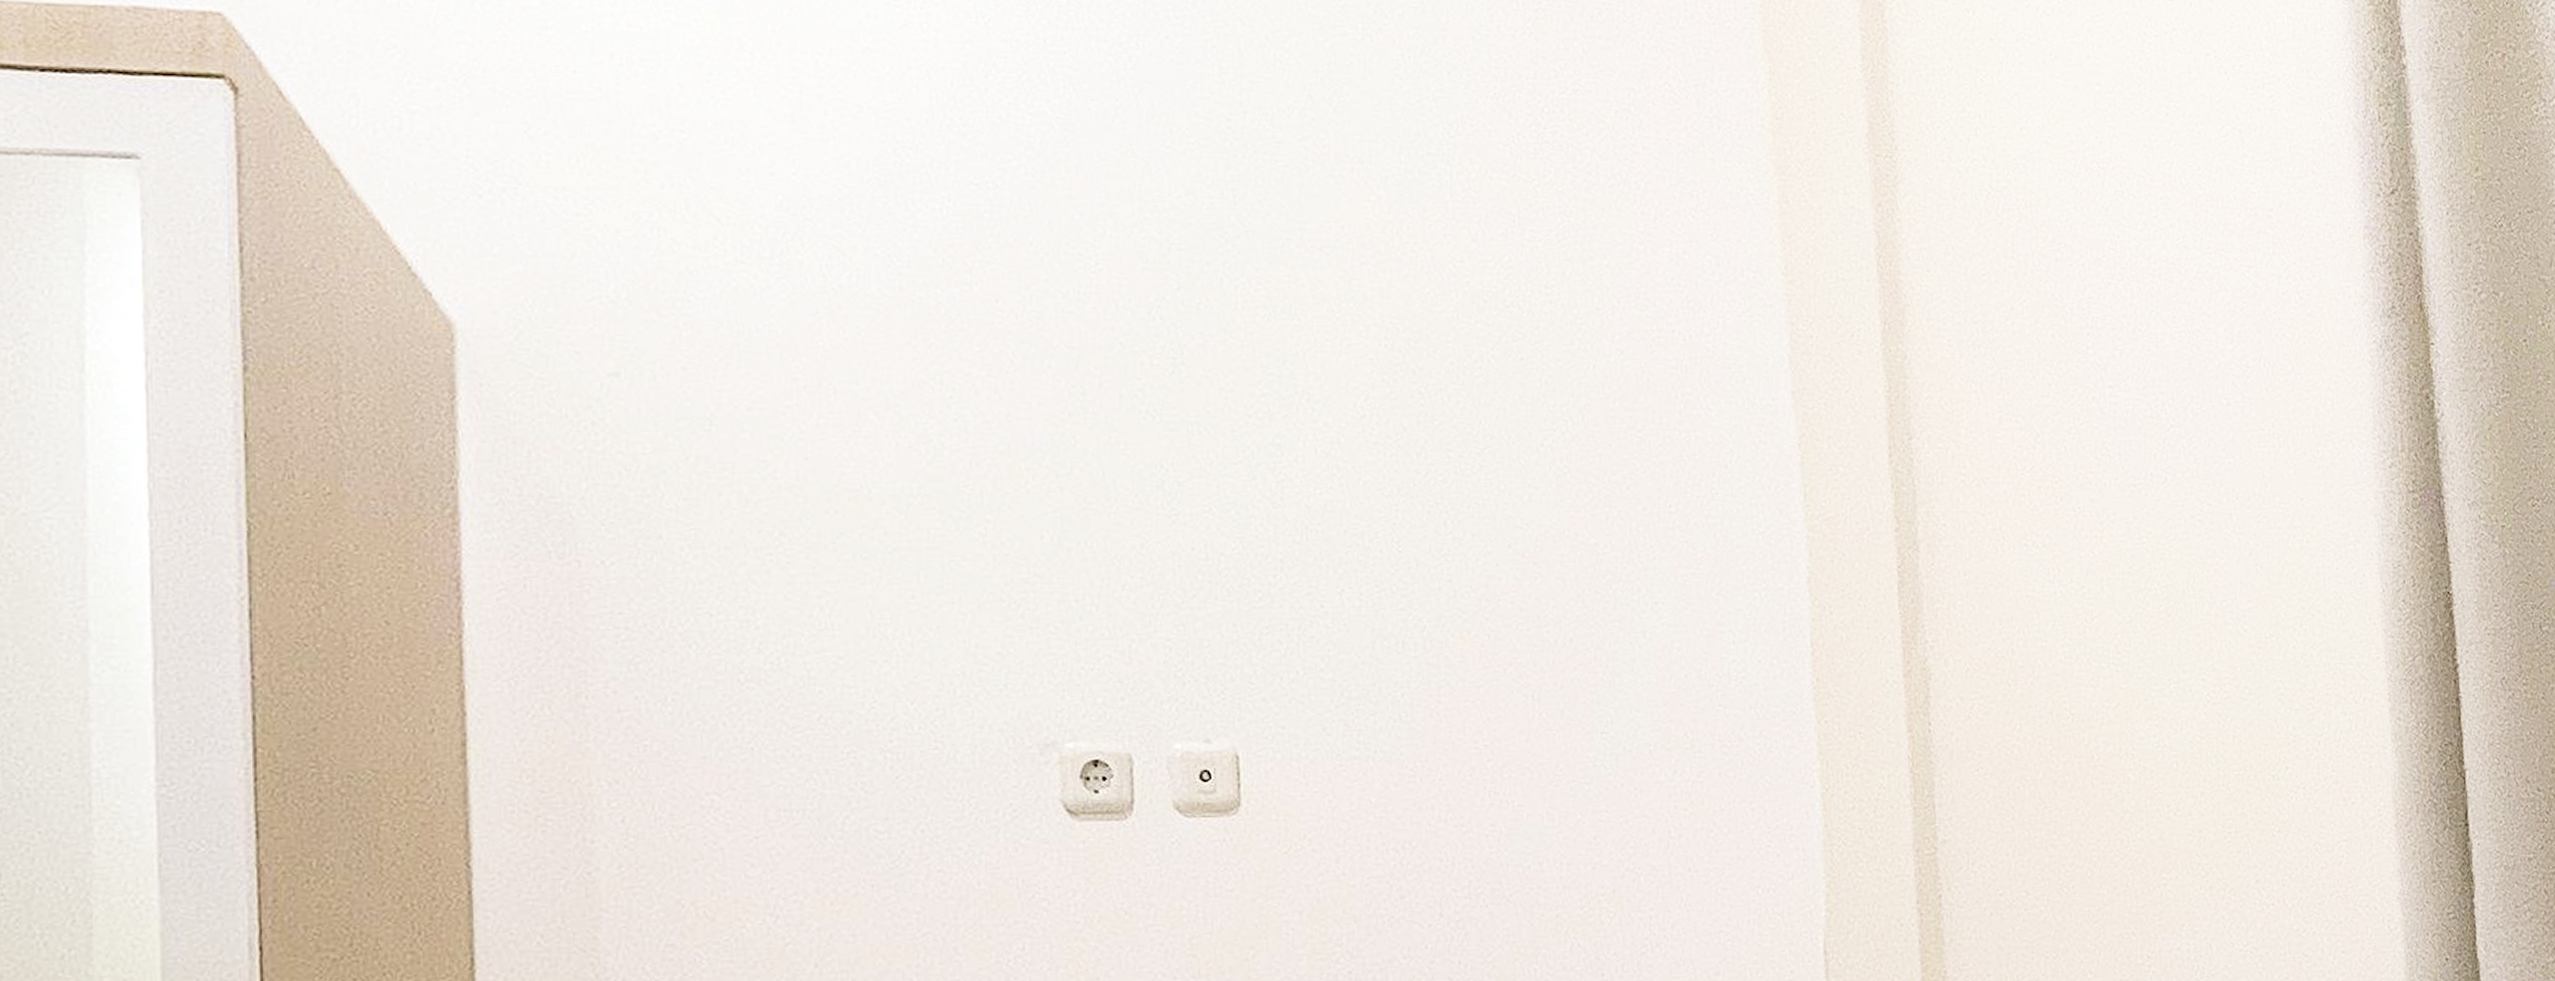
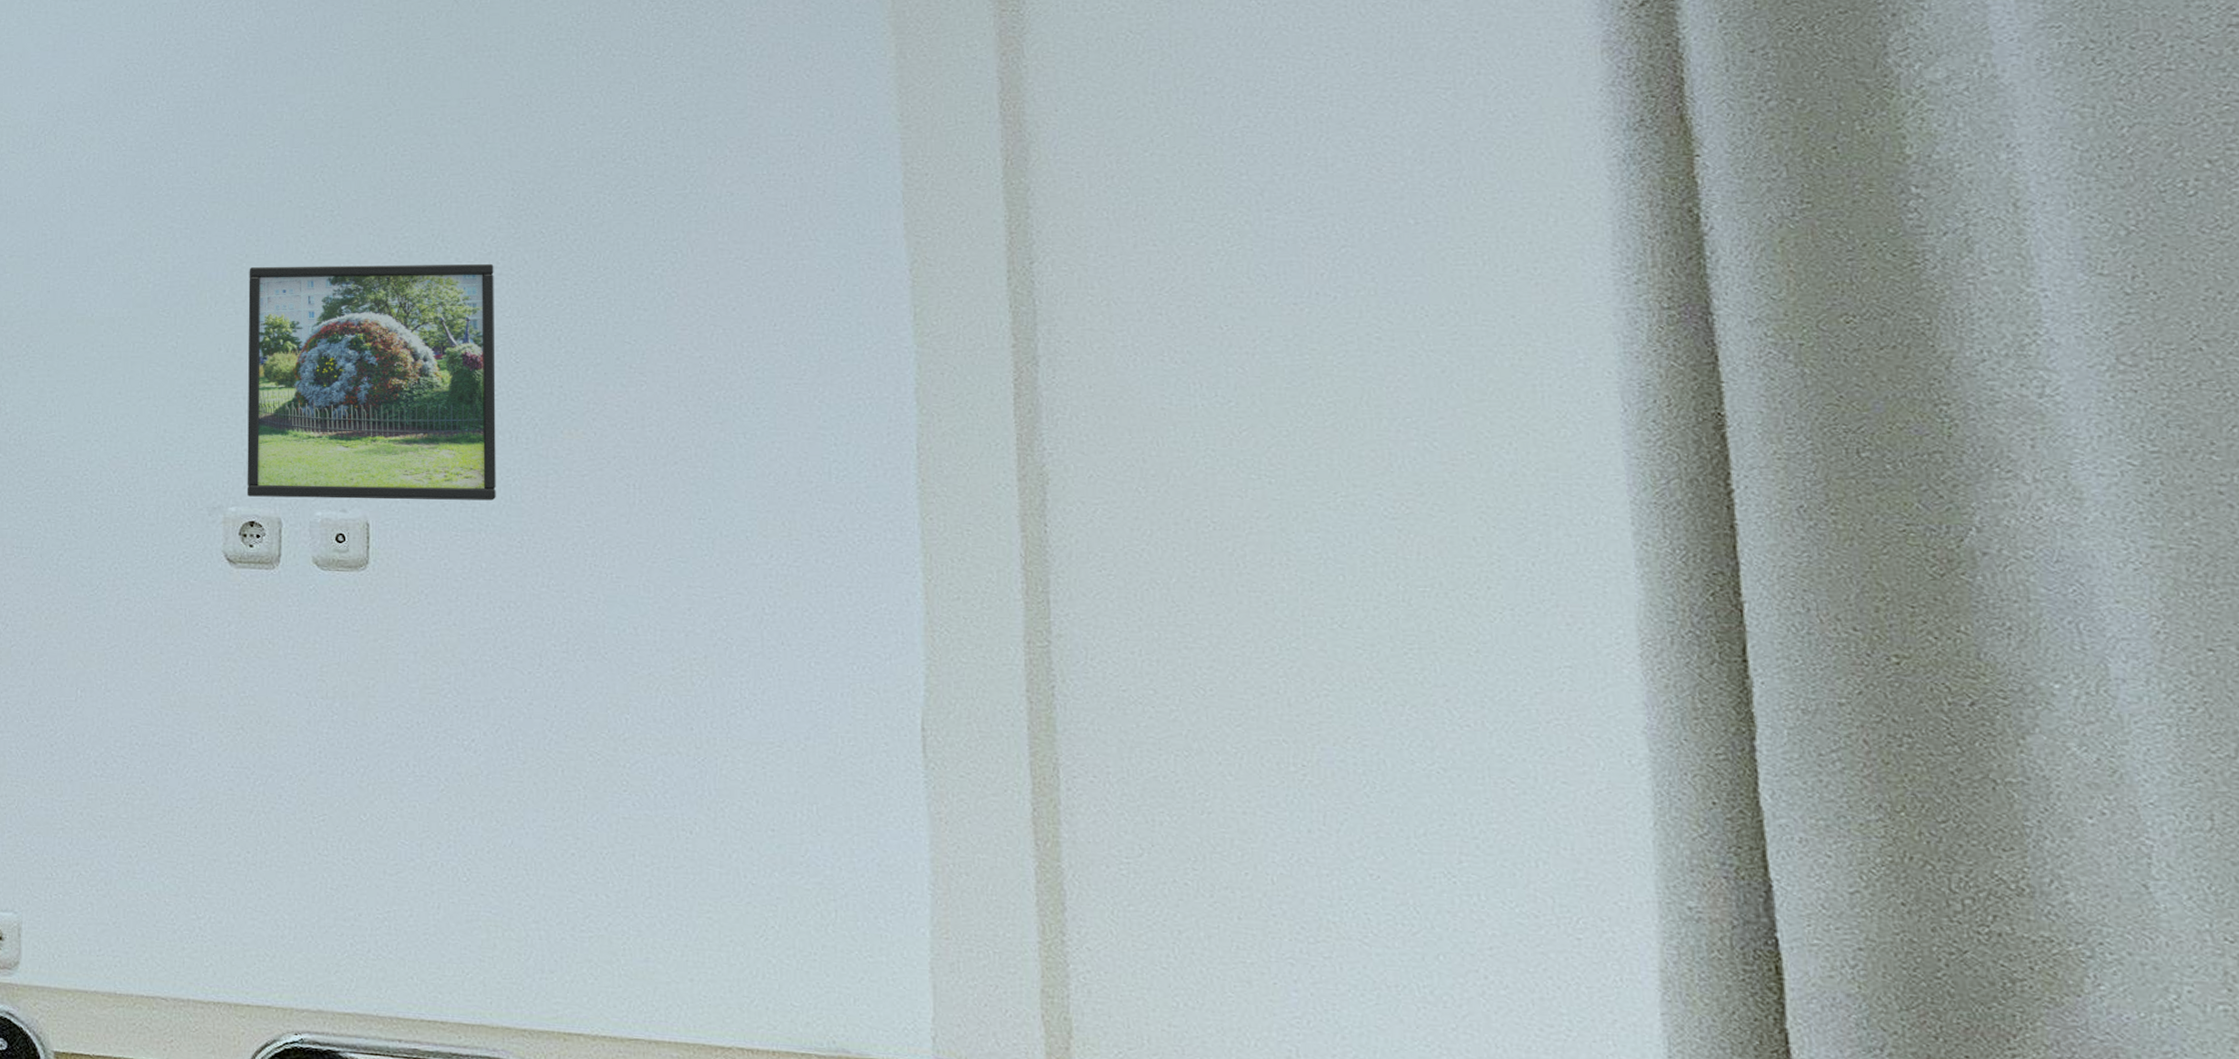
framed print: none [1074,428,1383,728] -> present [246,264,496,501]

